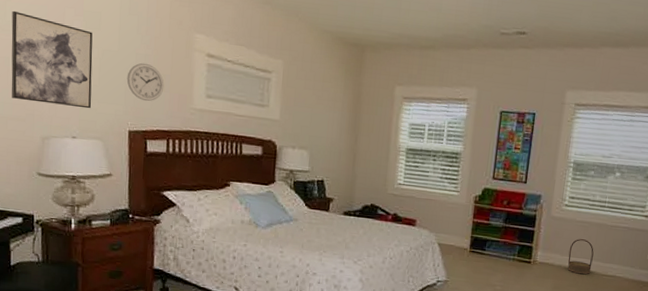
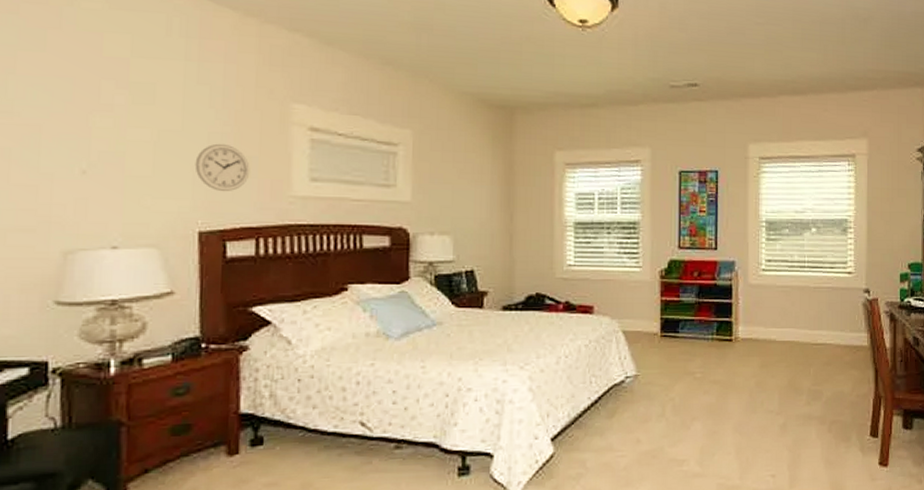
wall art: present [11,10,93,109] -> none [13,86,144,208]
basket: present [567,239,594,275] -> none [773,306,799,347]

